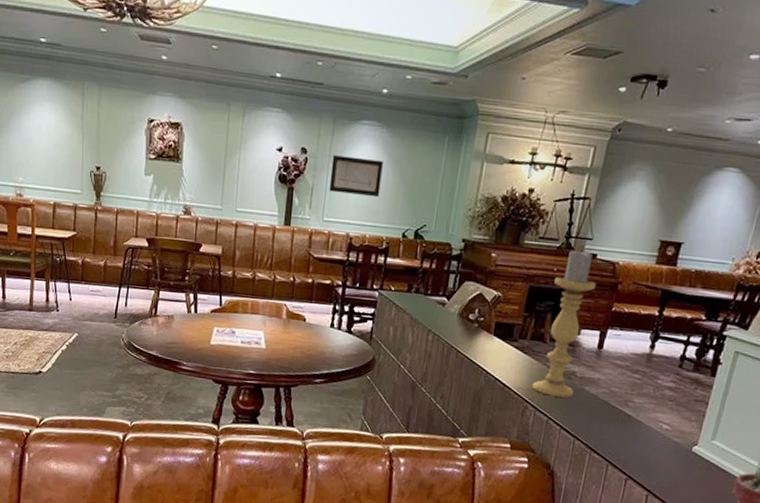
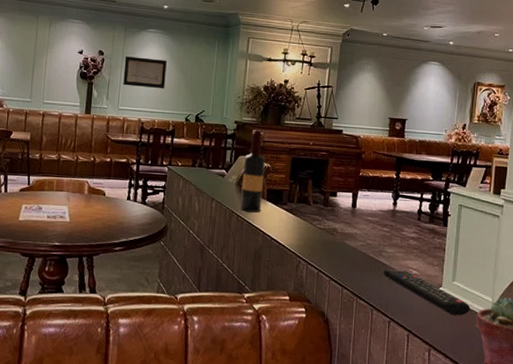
wine bottle: none [461,250,496,349] -> present [240,130,265,213]
candle holder: present [532,248,596,398] -> none [303,125,345,252]
remote control: none [626,422,729,480] -> present [383,269,471,316]

